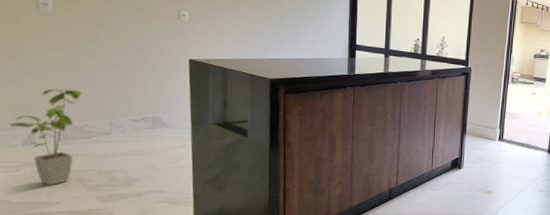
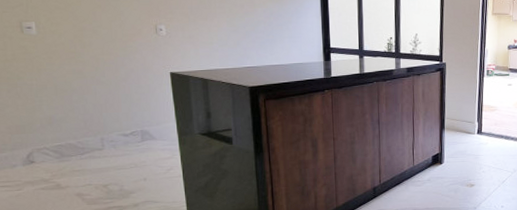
house plant: present [9,88,82,186] -> none [8,108,72,202]

